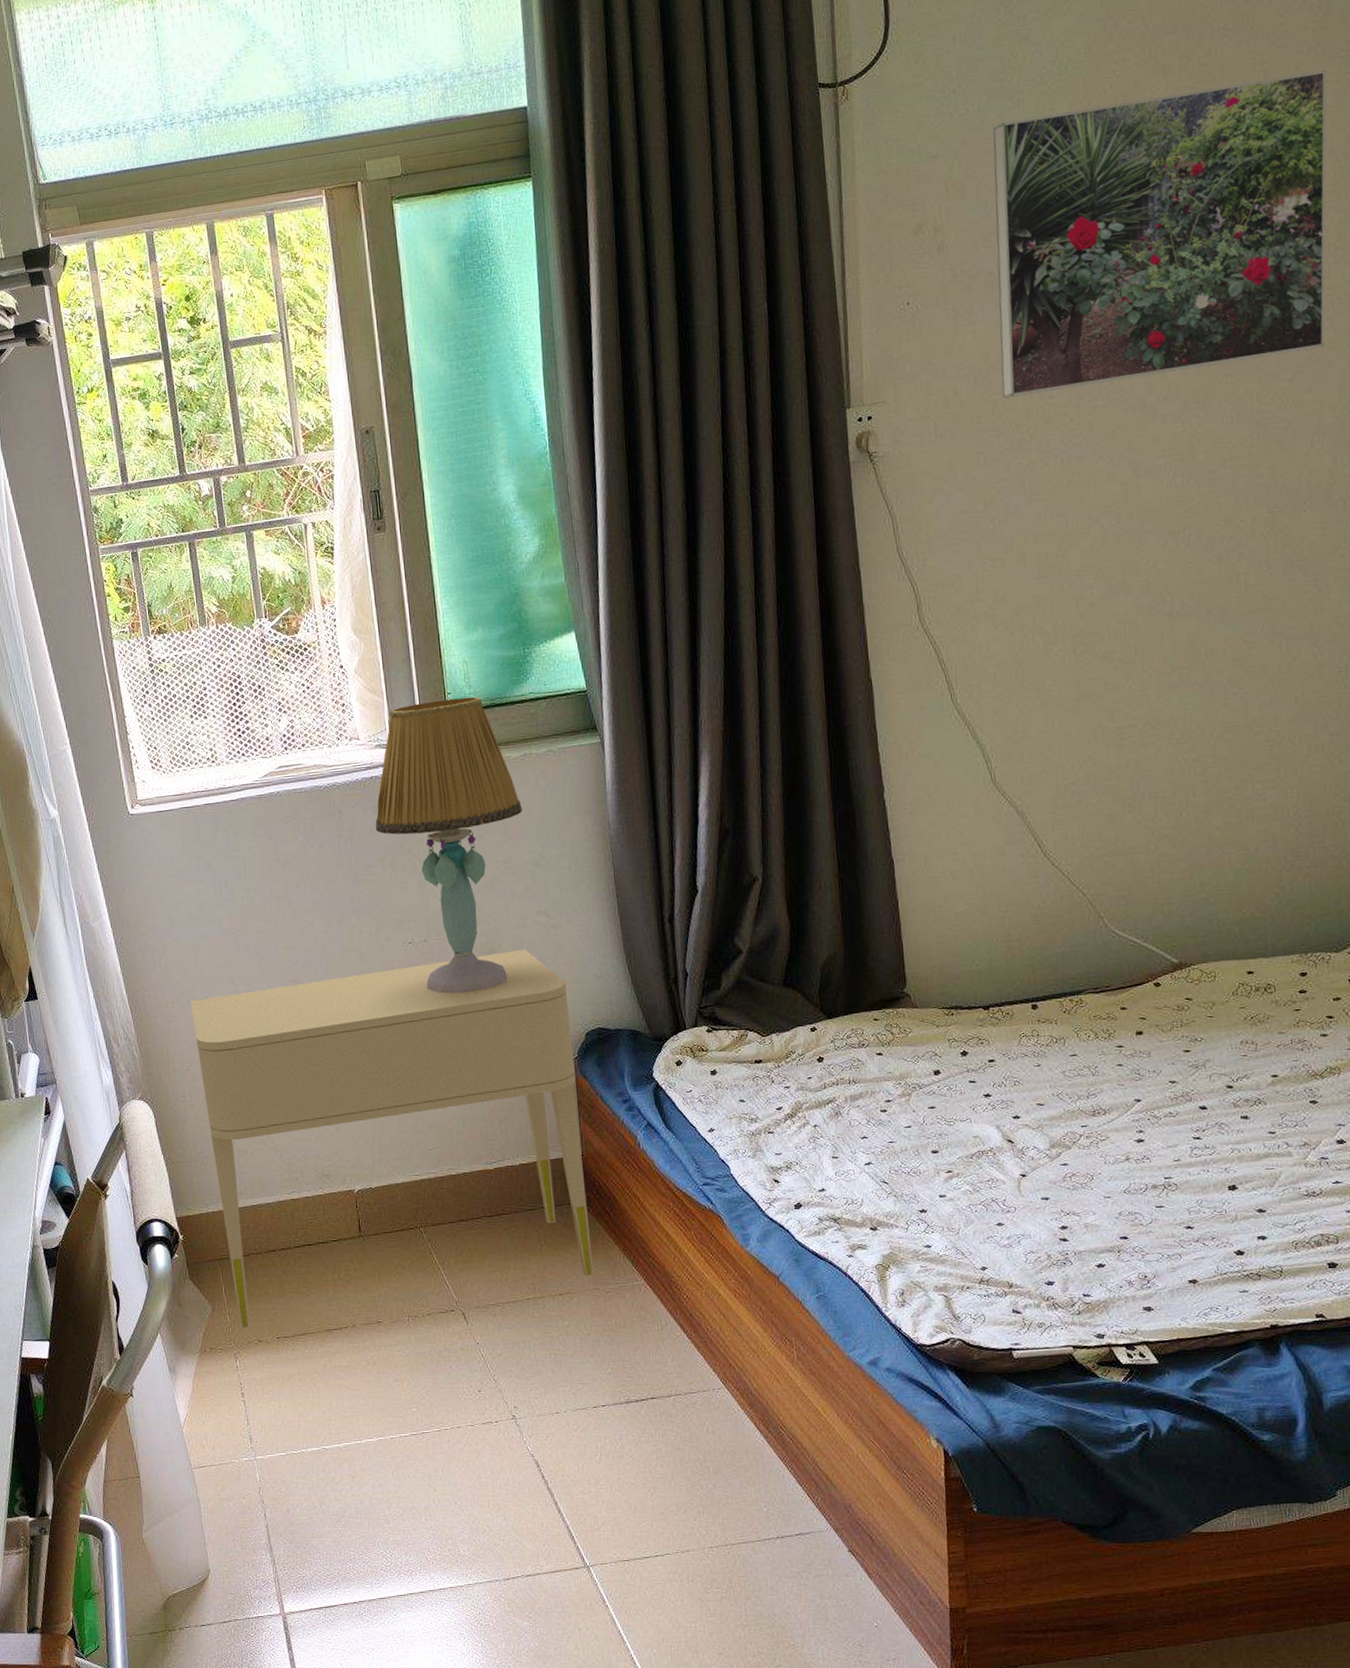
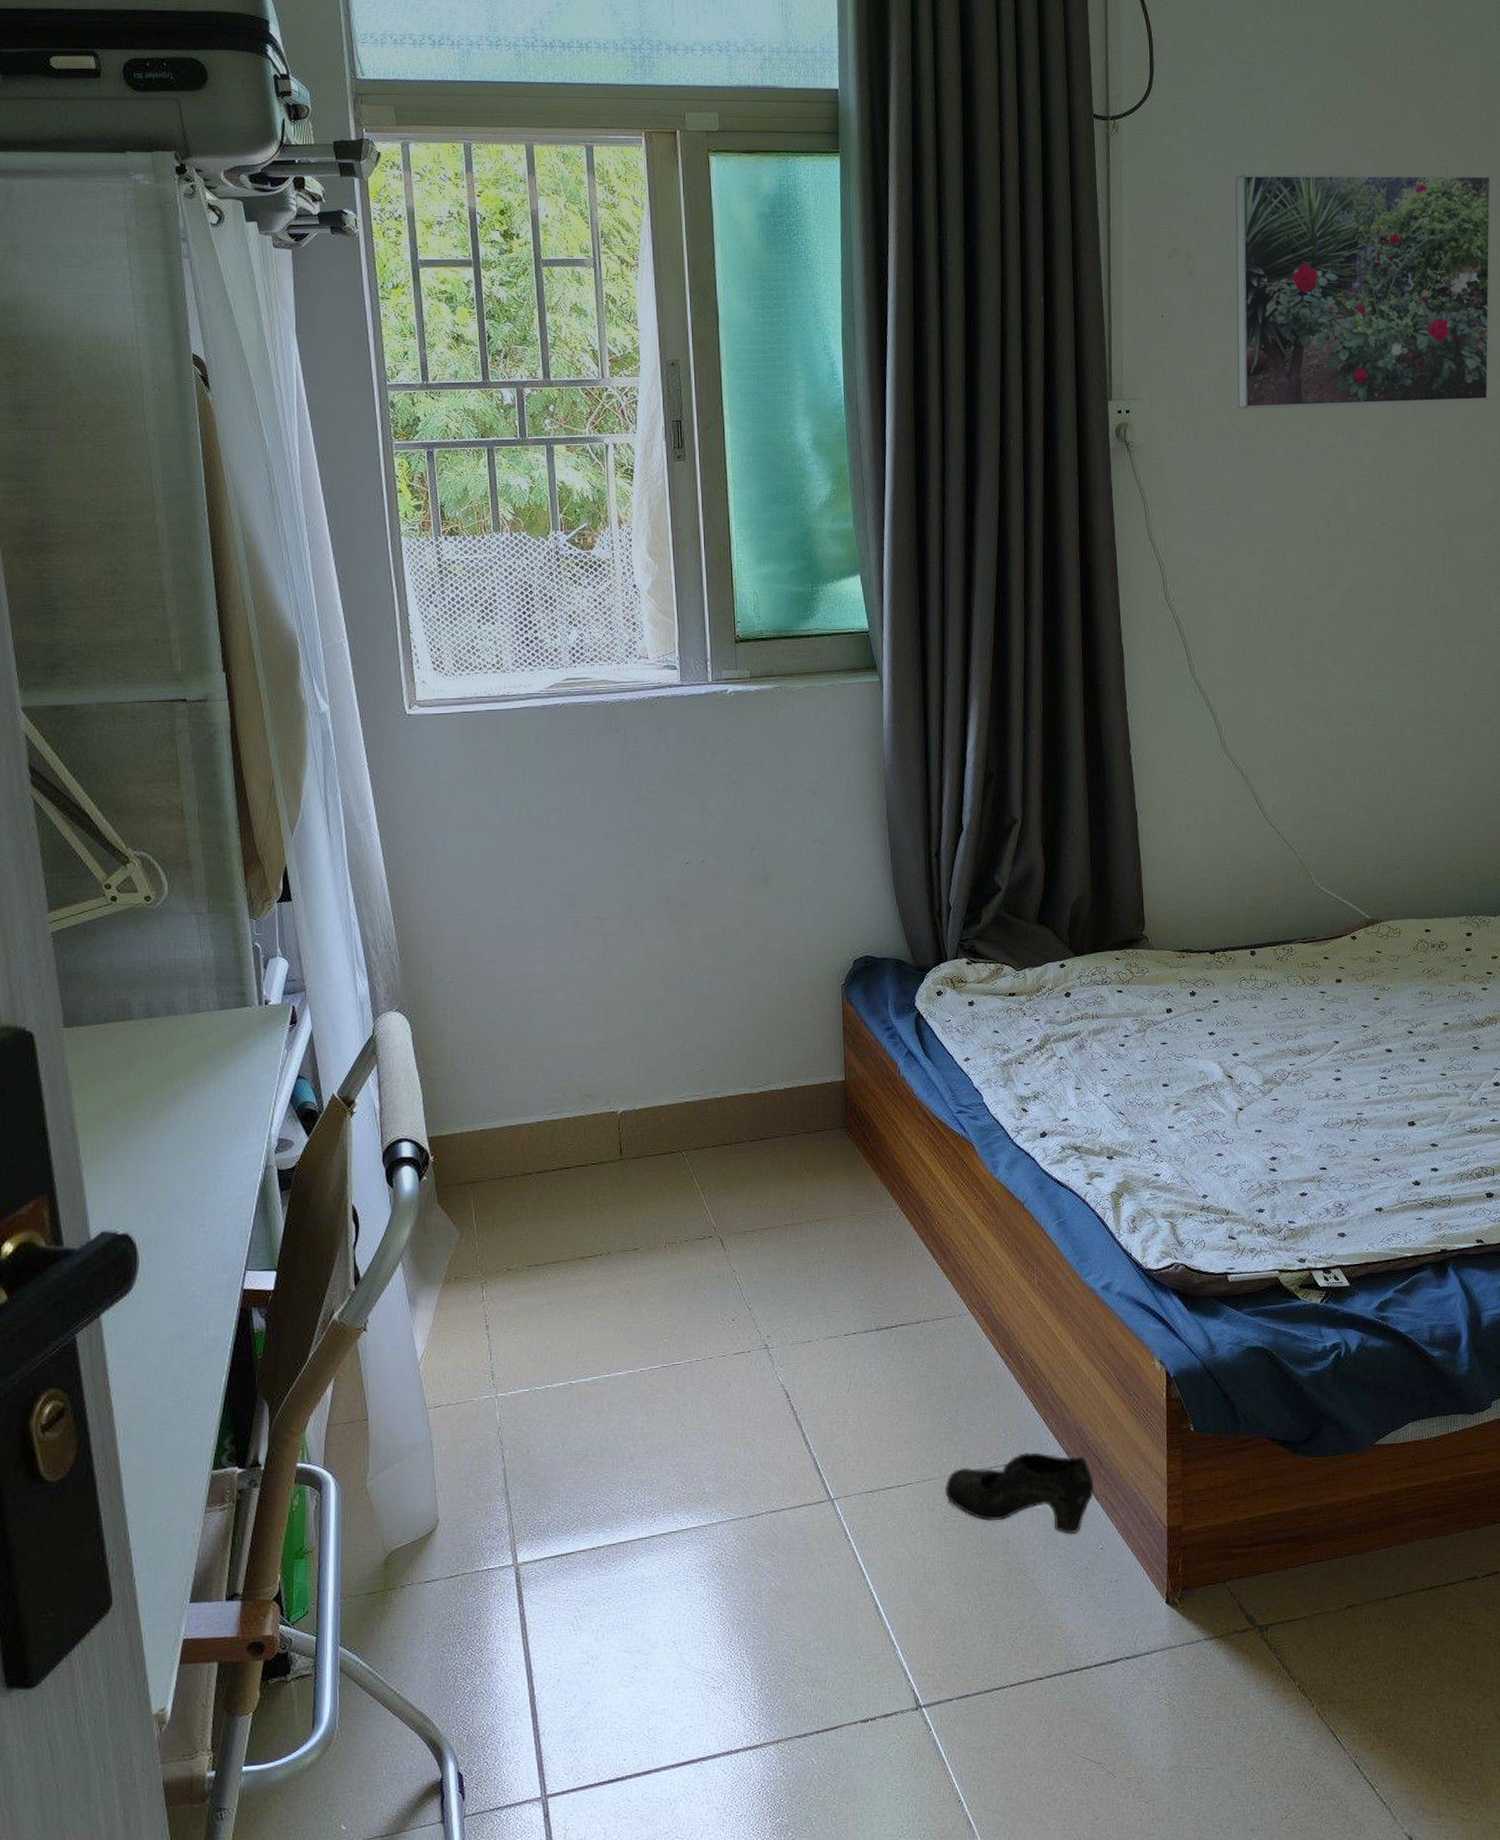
nightstand: present [190,949,594,1330] -> none [458,875,851,1257]
table lamp: present [375,696,523,994] -> none [660,627,803,916]
shoe: none [704,1528,867,1611] -> present [945,1452,1095,1534]

